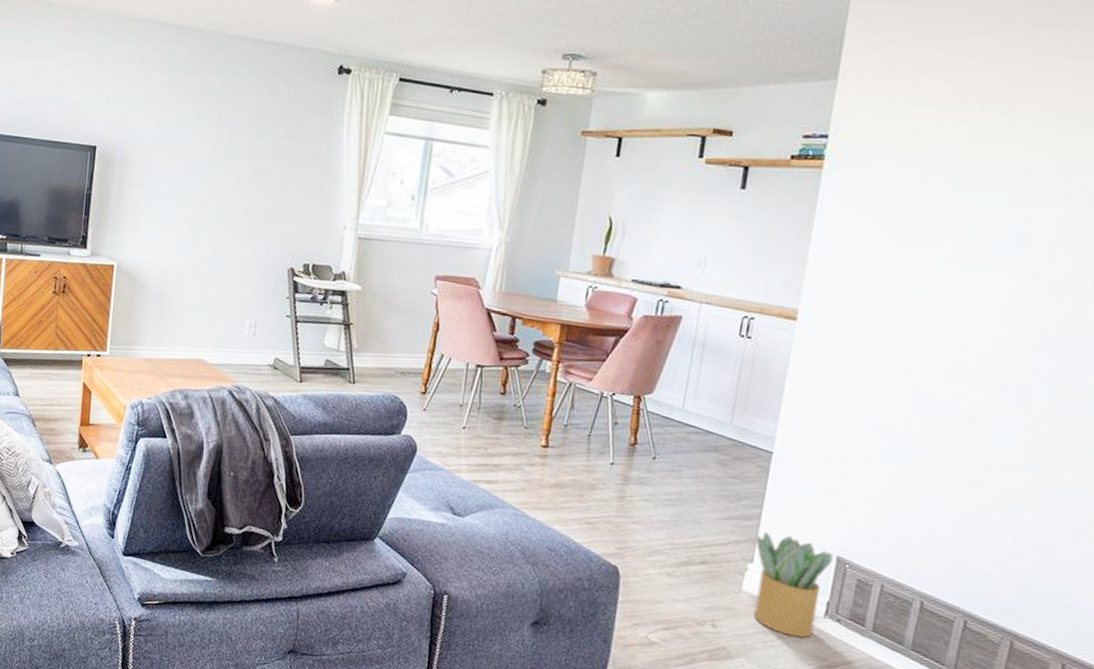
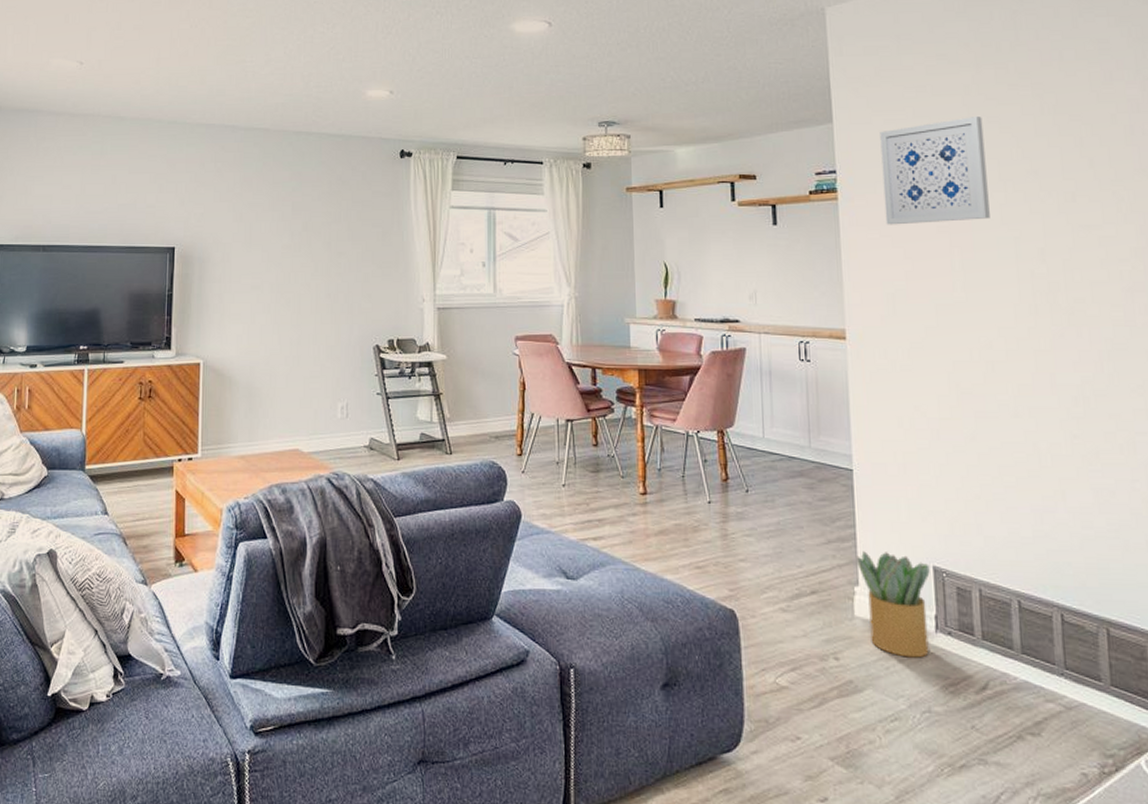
wall art: none [873,86,1023,208] -> present [880,115,990,225]

